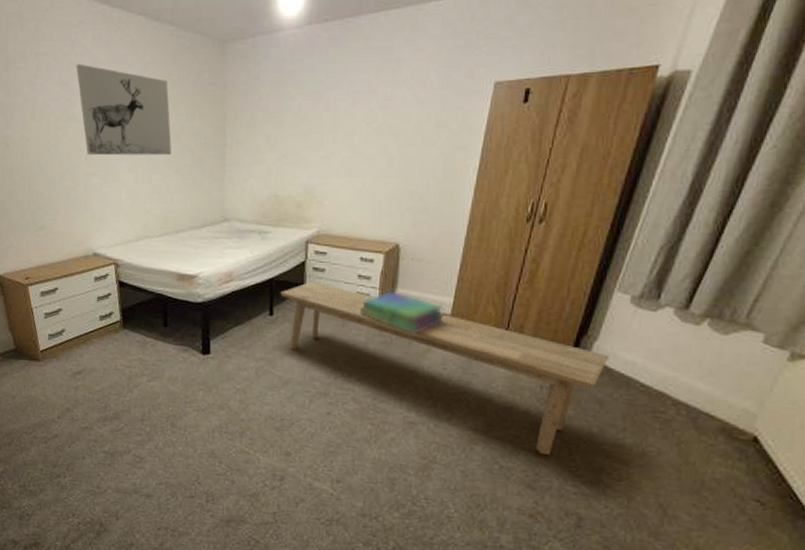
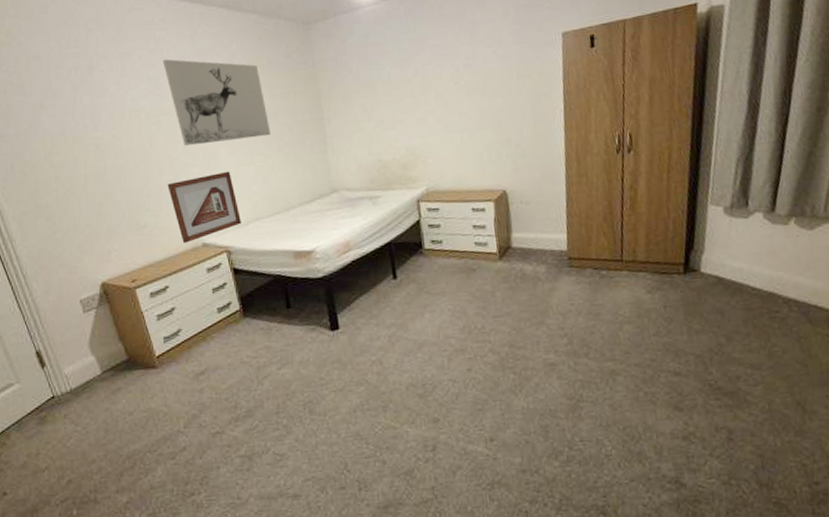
picture frame: none [67,185,133,250] -> present [167,171,242,243]
bench: present [280,281,610,455] -> none [400,238,719,373]
stack of books: present [359,290,444,333] -> none [480,235,561,274]

